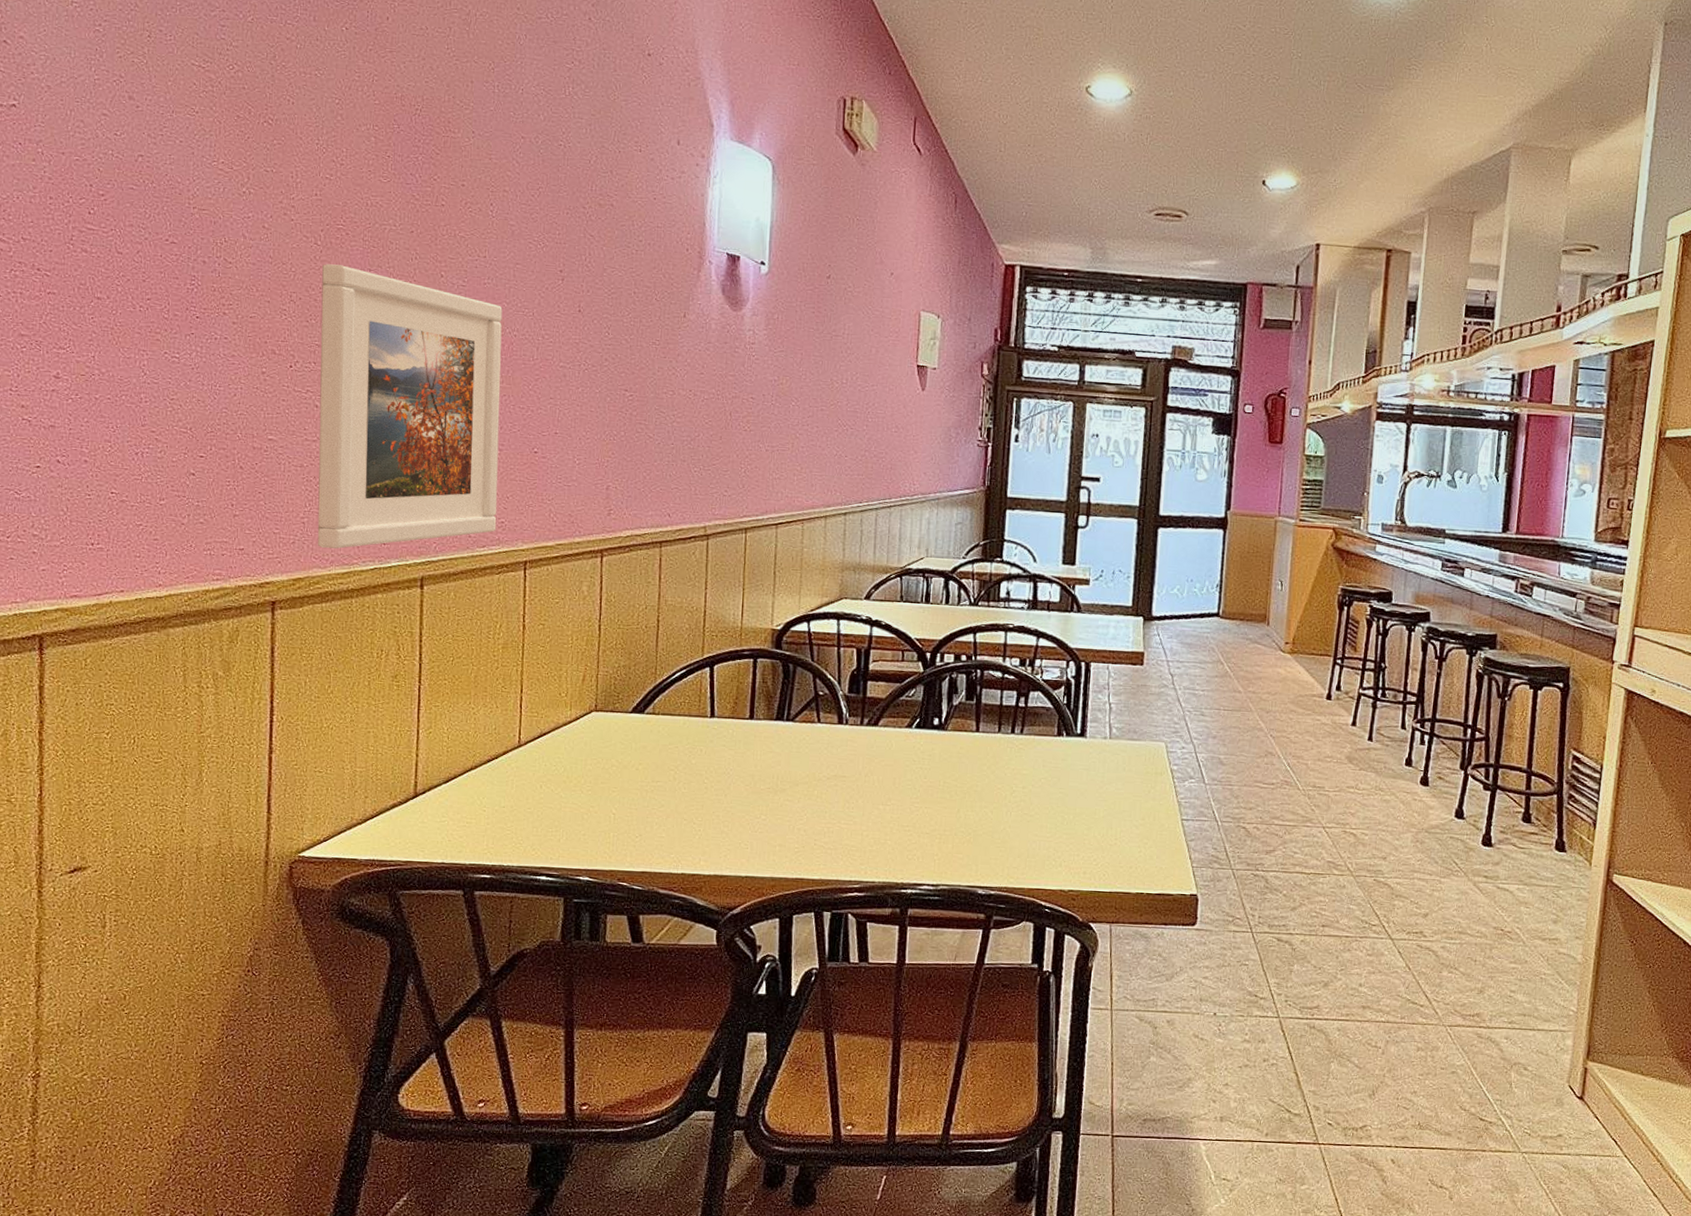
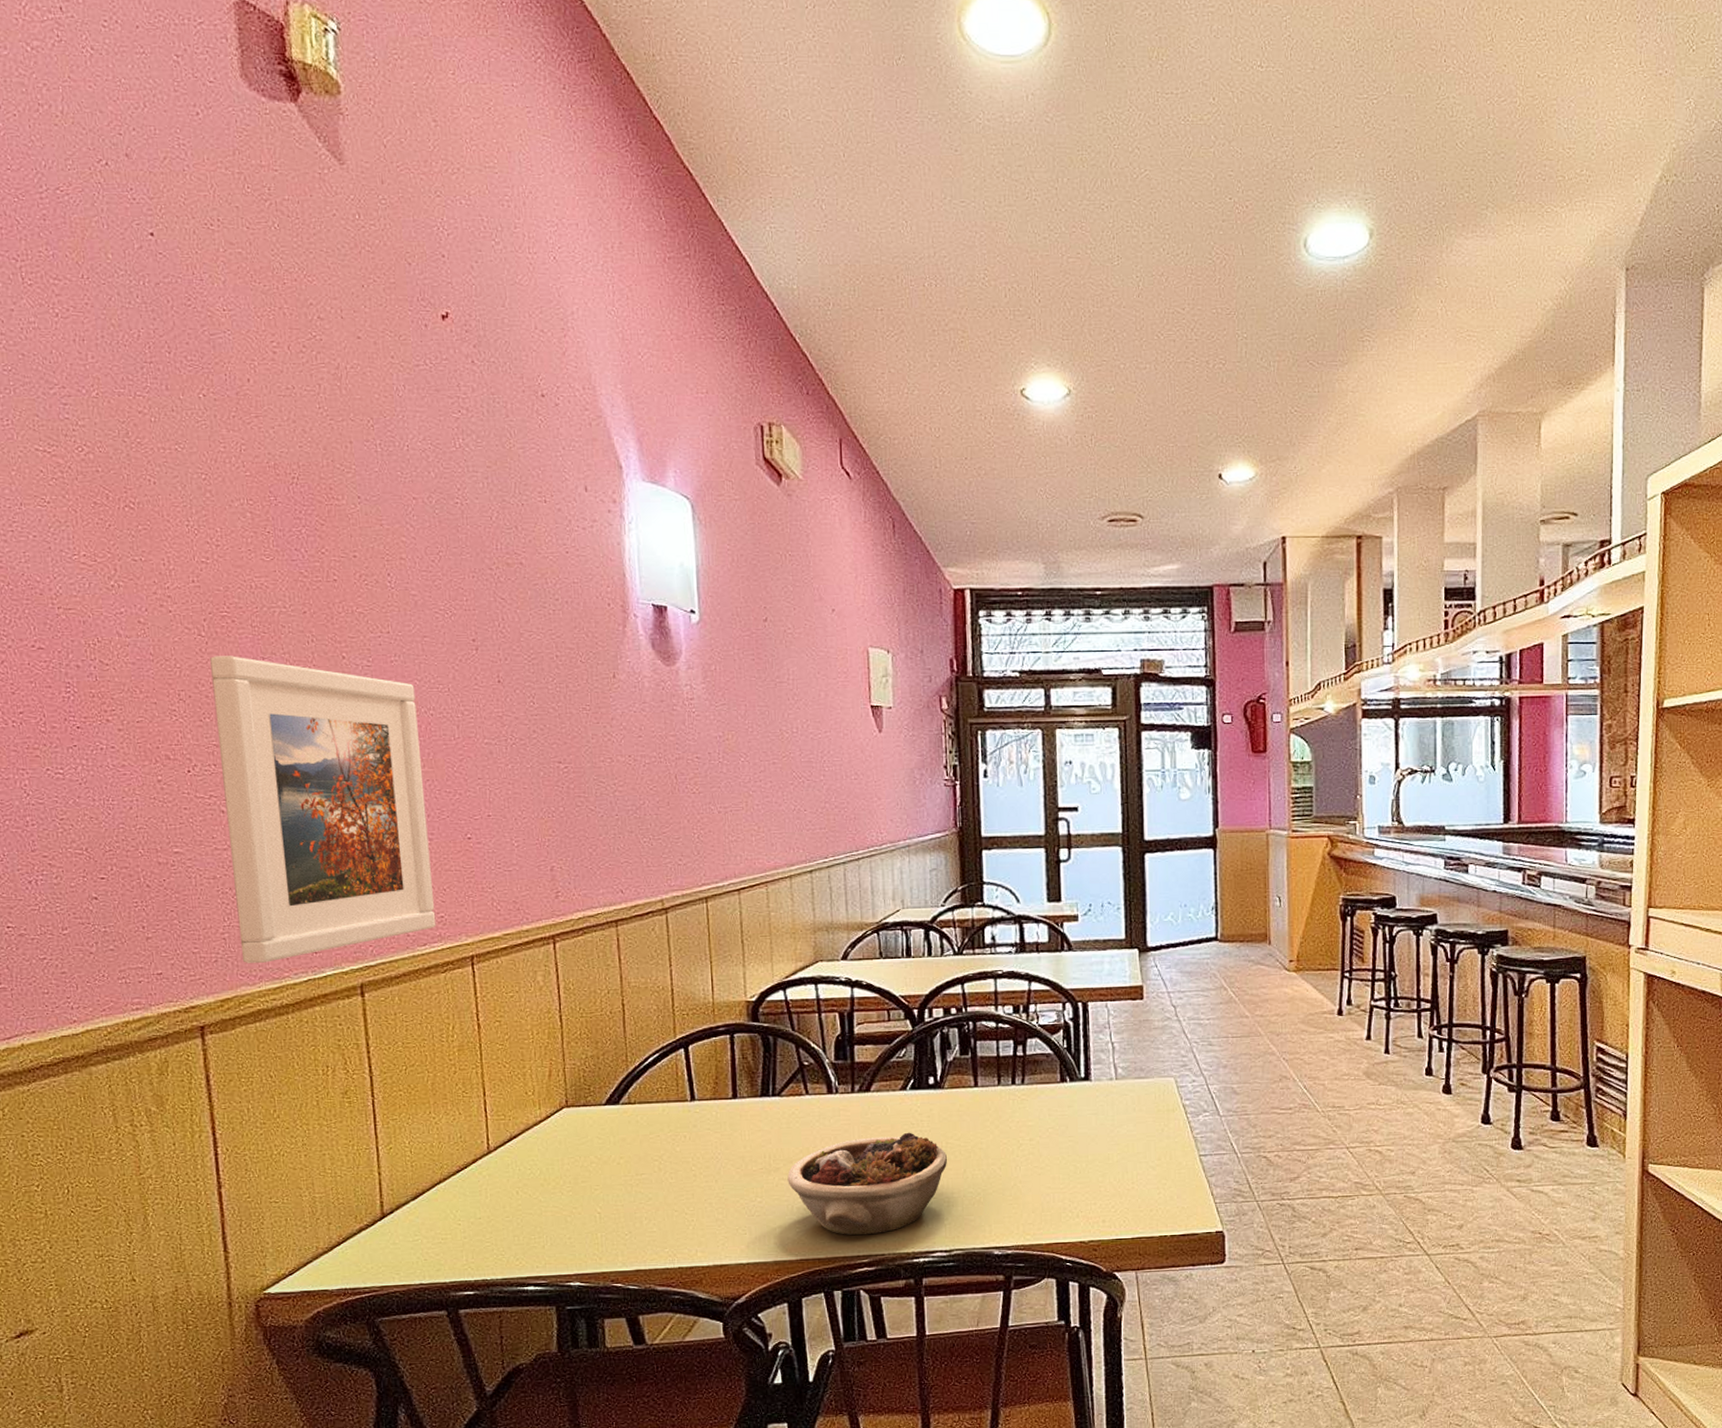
succulent planter: none [792,768,943,862] -> present [787,1132,947,1236]

